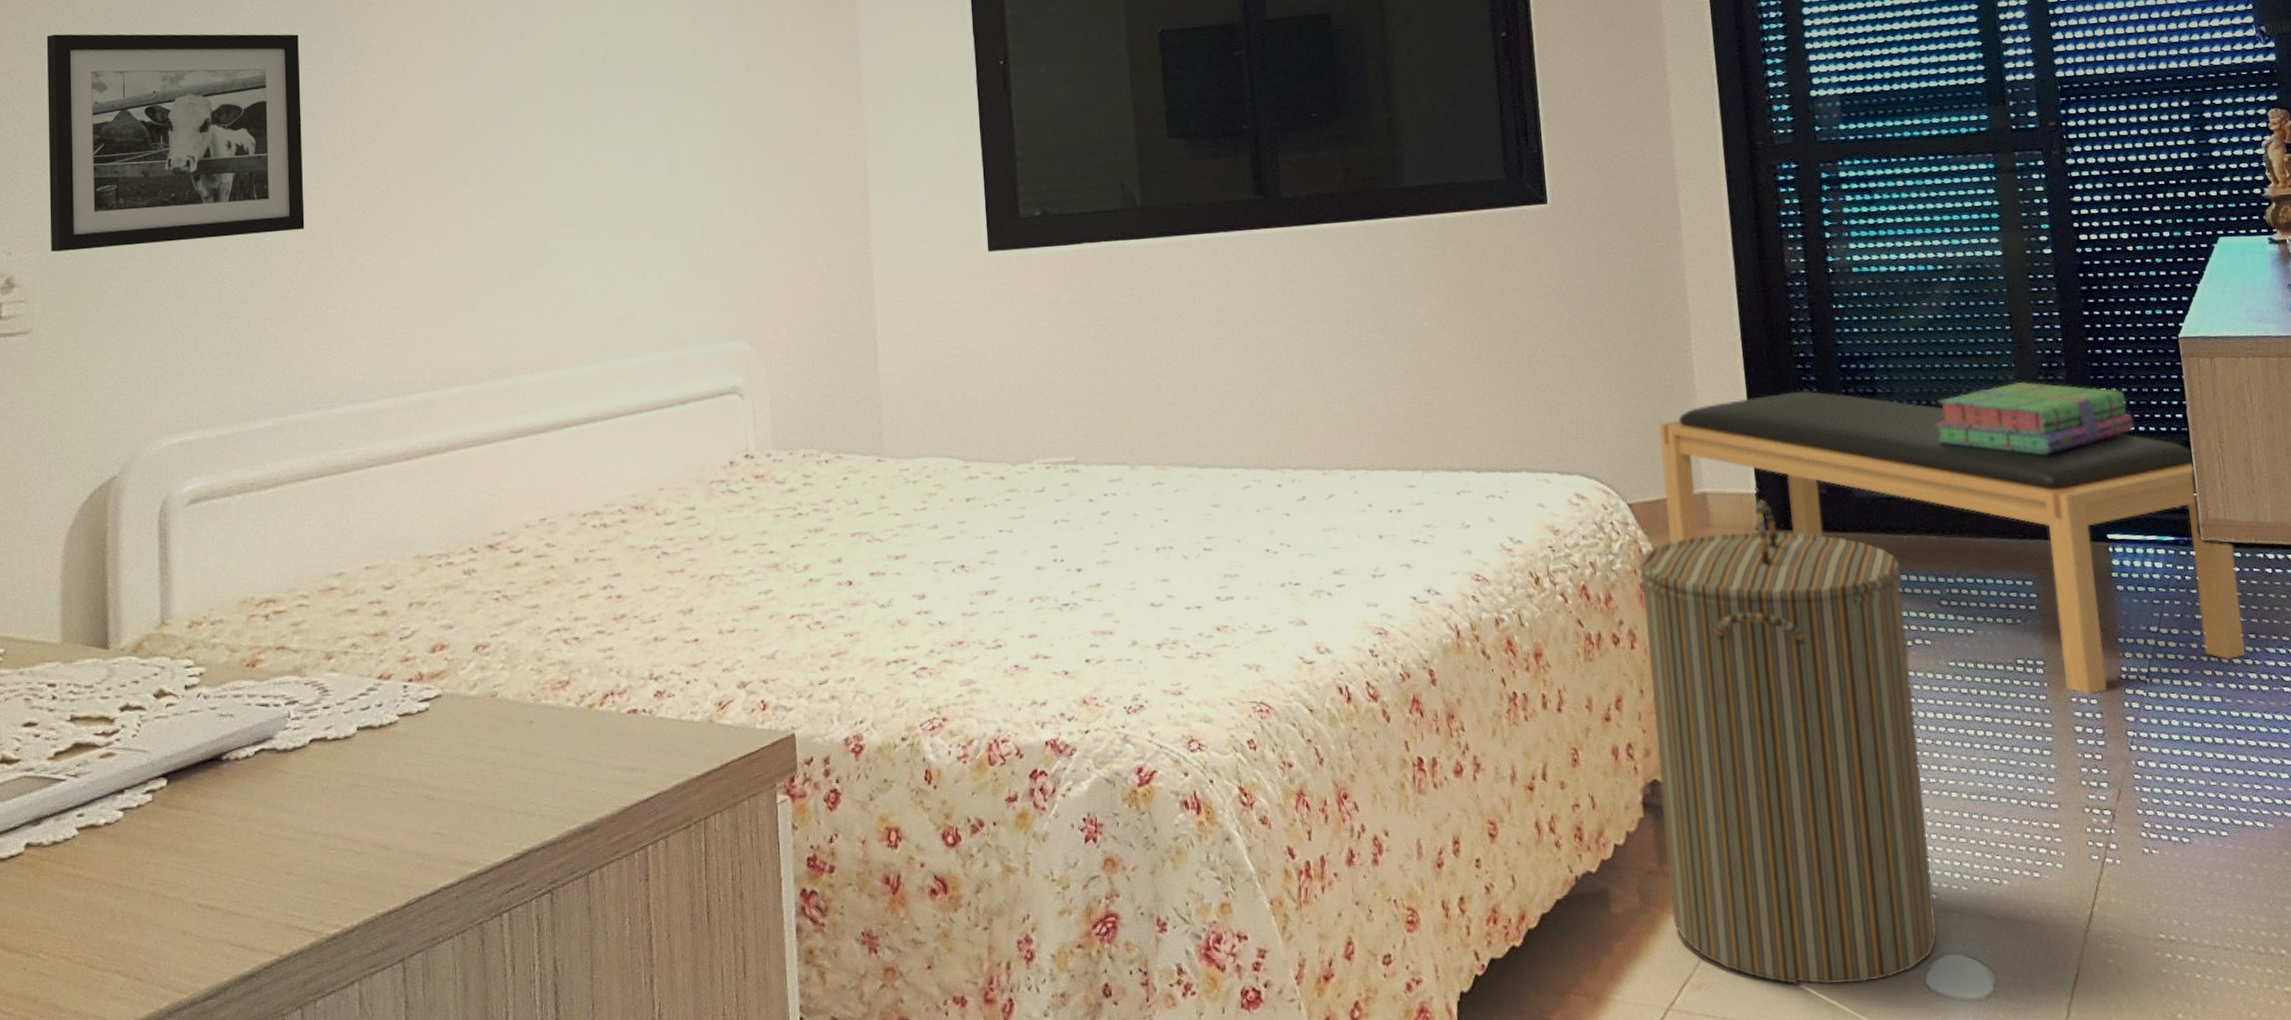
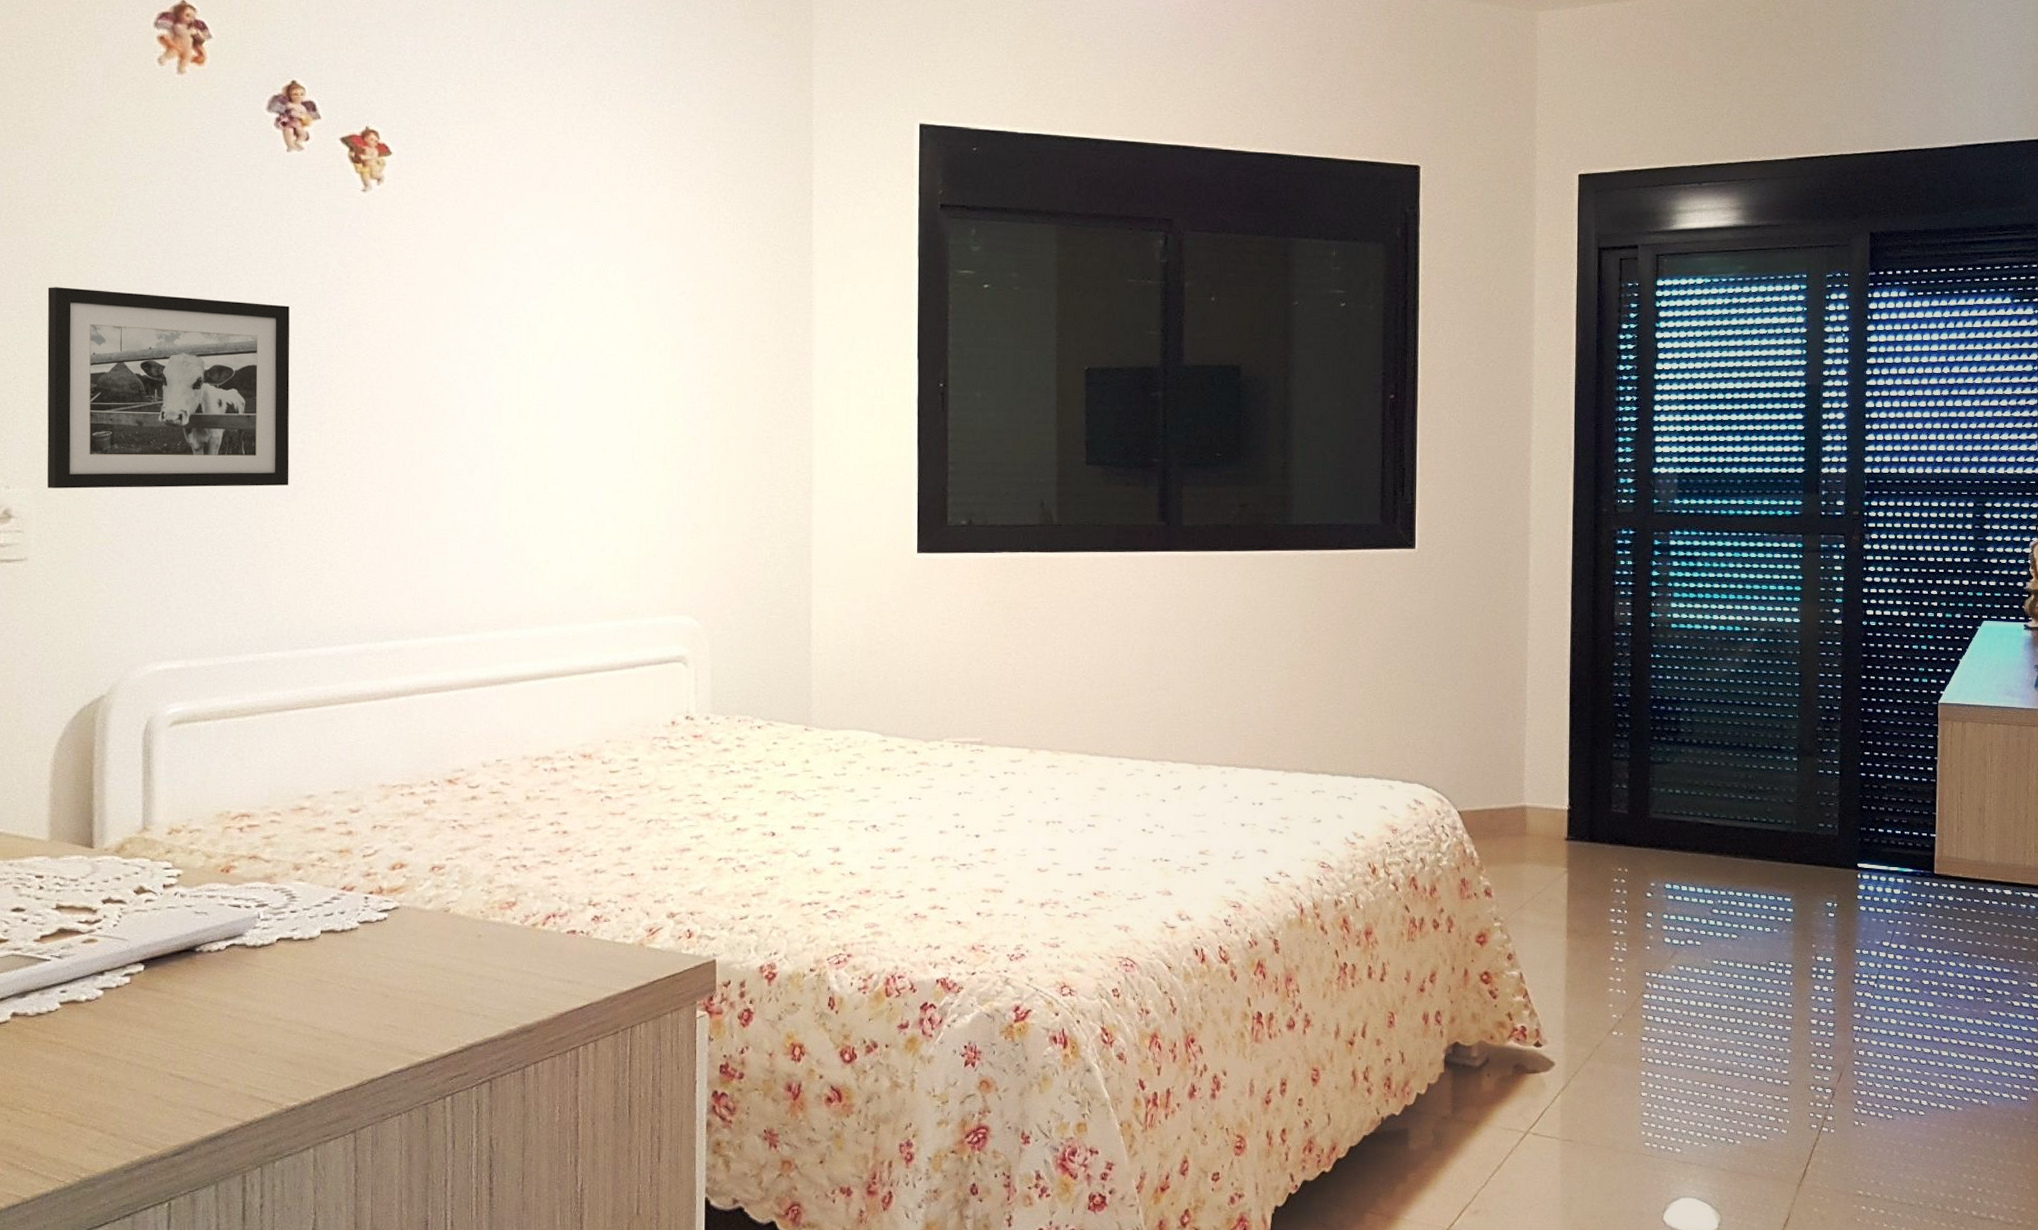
laundry hamper: present [1639,499,1937,985] -> none [1459,815,1683,1217]
bench: present [1659,391,2245,695] -> none [1490,726,1961,994]
stack of books: present [1934,382,2134,454] -> none [1725,732,1892,793]

